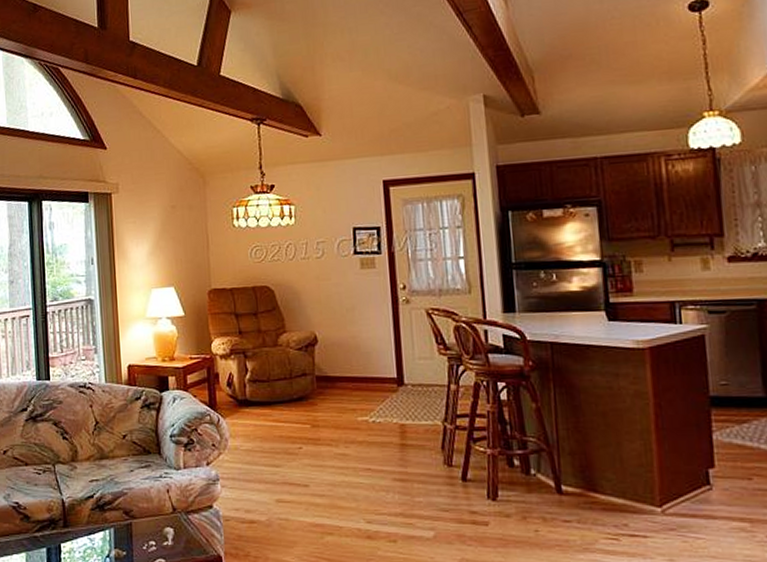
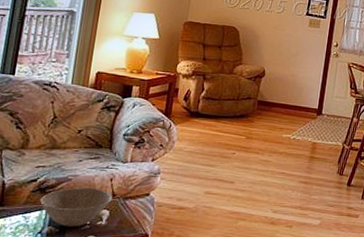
bowl: none [100,501,173,549] -> present [39,187,113,227]

